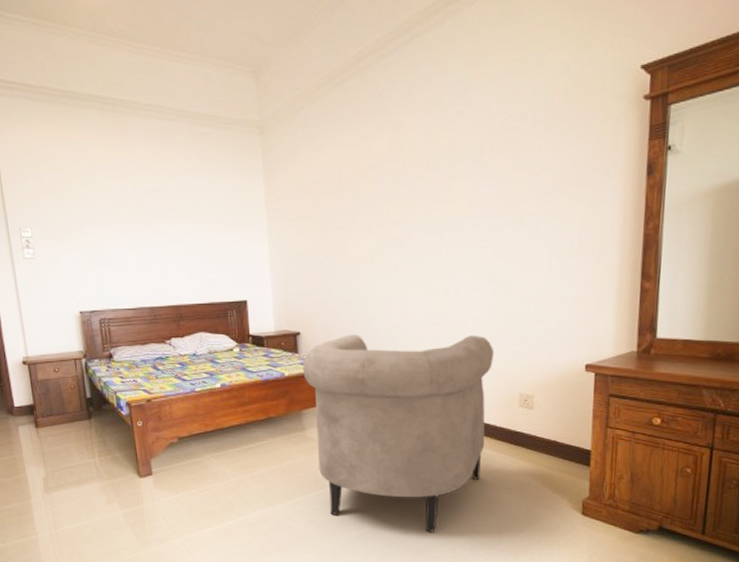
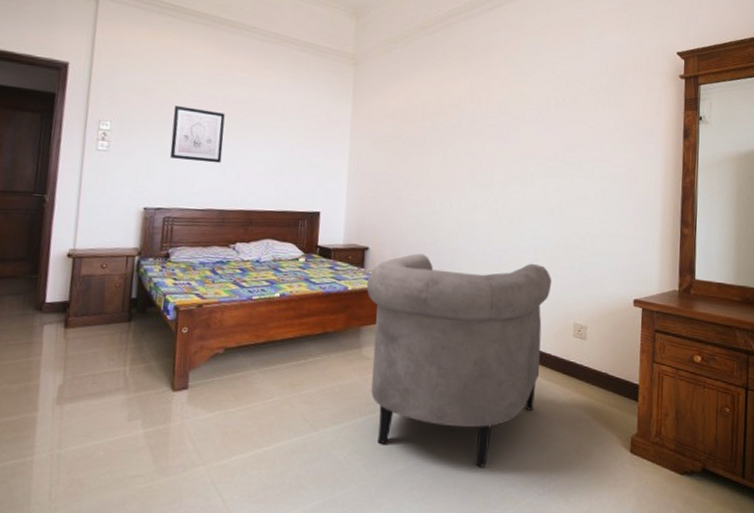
wall art: none [86,204,142,260] -> present [169,106,225,164]

